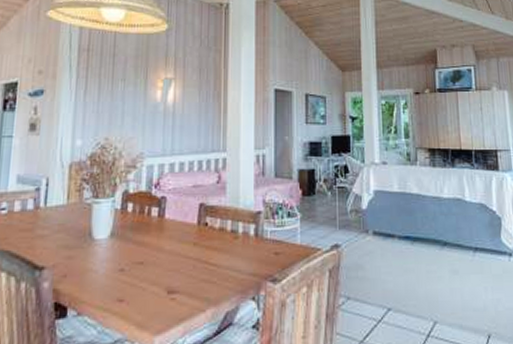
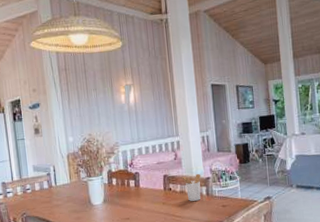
utensil holder: none [223,205,249,243] -> present [181,173,201,201]

